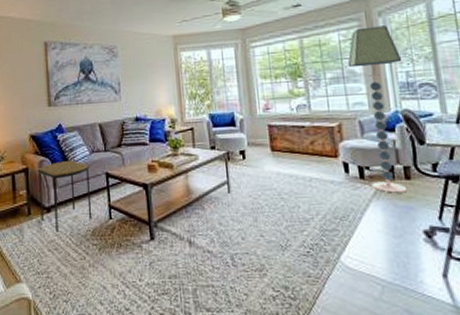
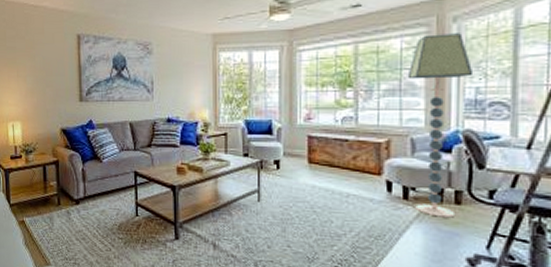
side table: present [37,161,92,232] -> none [67,157,119,224]

